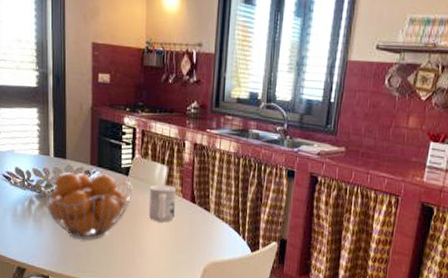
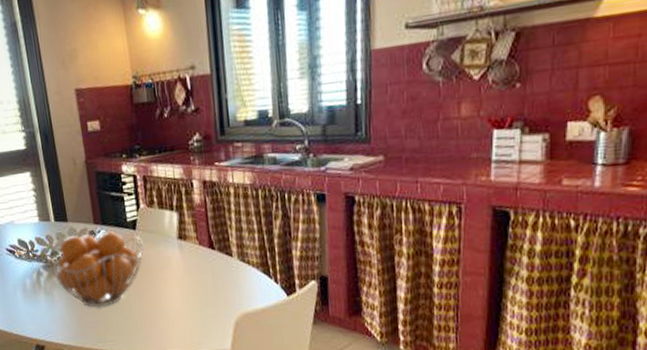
mug: present [148,184,177,222] -> none [161,233,194,276]

